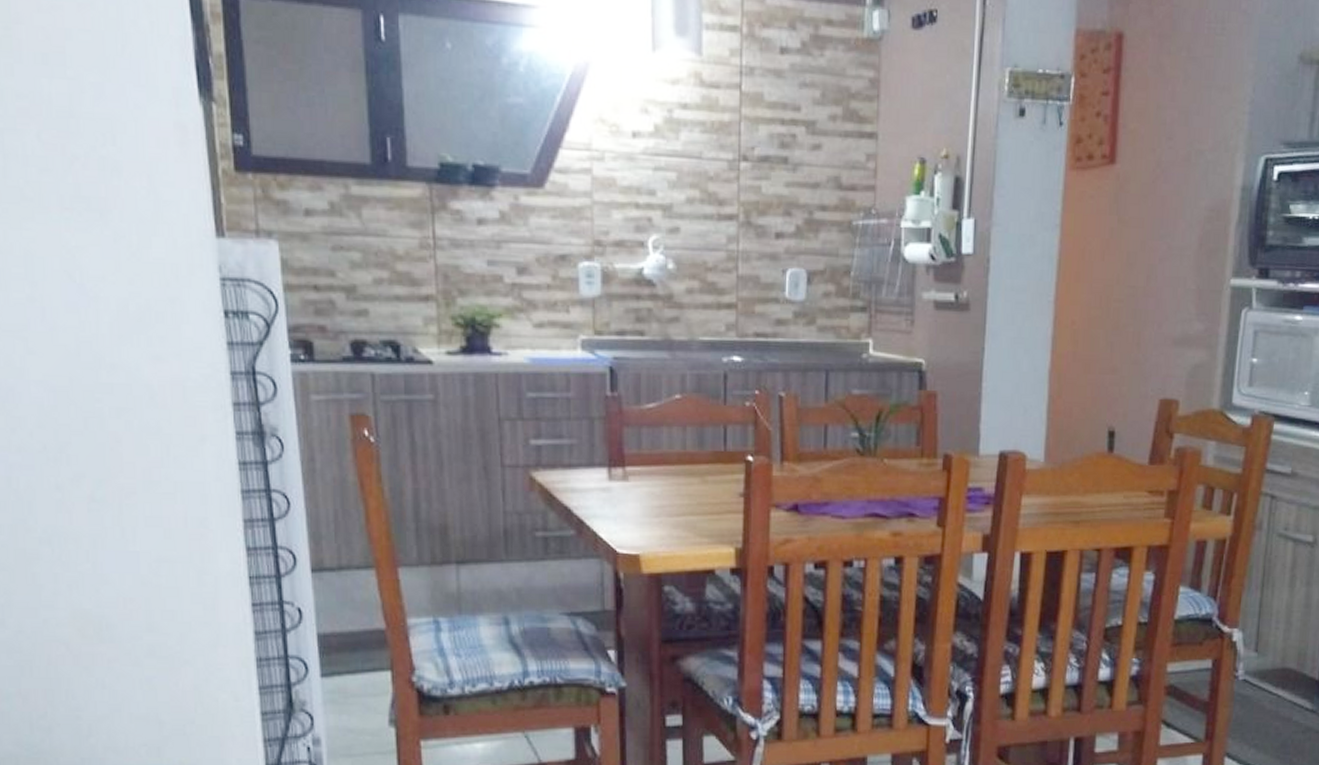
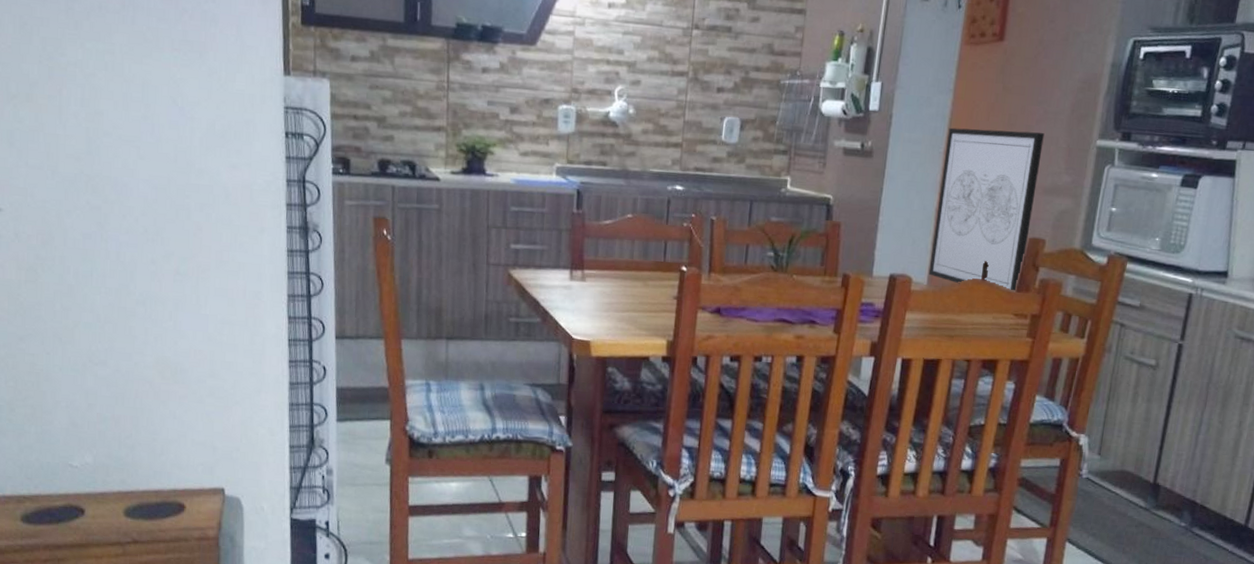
wall art: none [1045,270,1170,462] -> present [928,127,1044,290]

